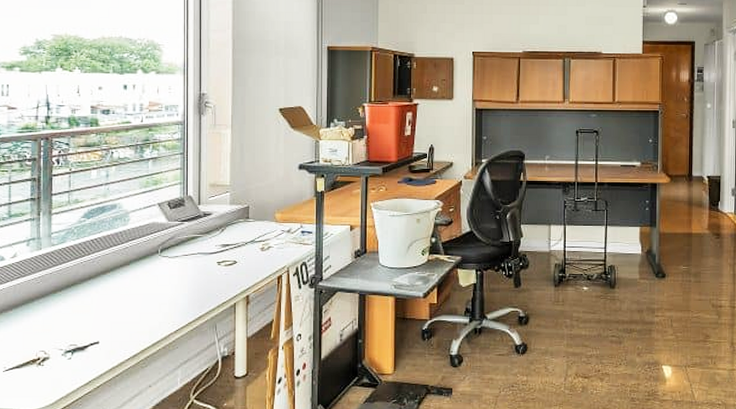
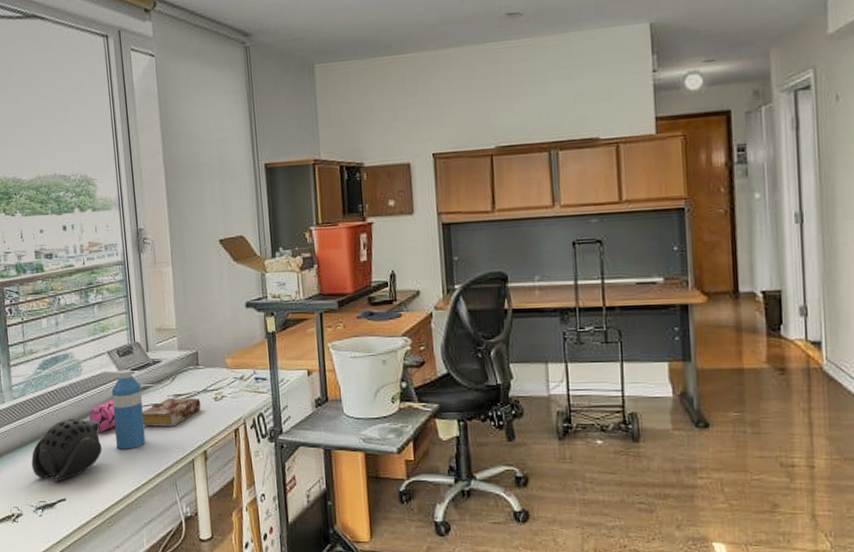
speaker: none [65,265,143,326] -> present [31,419,102,482]
pencil case: none [132,248,160,278] -> present [89,399,116,432]
water bottle: none [159,221,189,295] -> present [111,370,146,450]
book: none [188,248,248,274] -> present [142,398,201,427]

